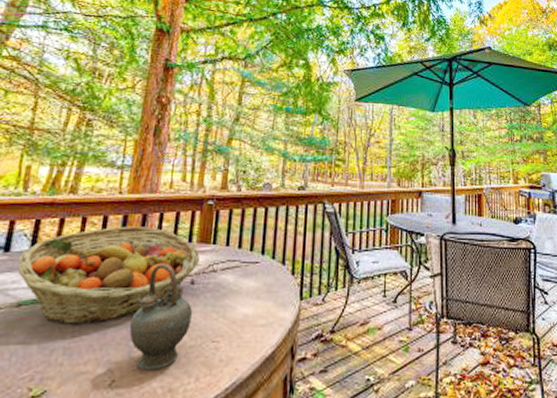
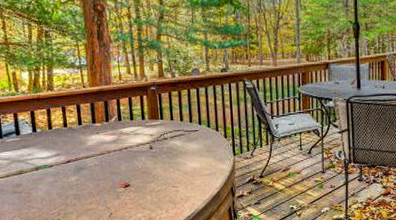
fruit basket: present [18,226,200,324] -> none [28,110,154,180]
teapot: present [129,264,192,371] -> none [113,136,156,207]

